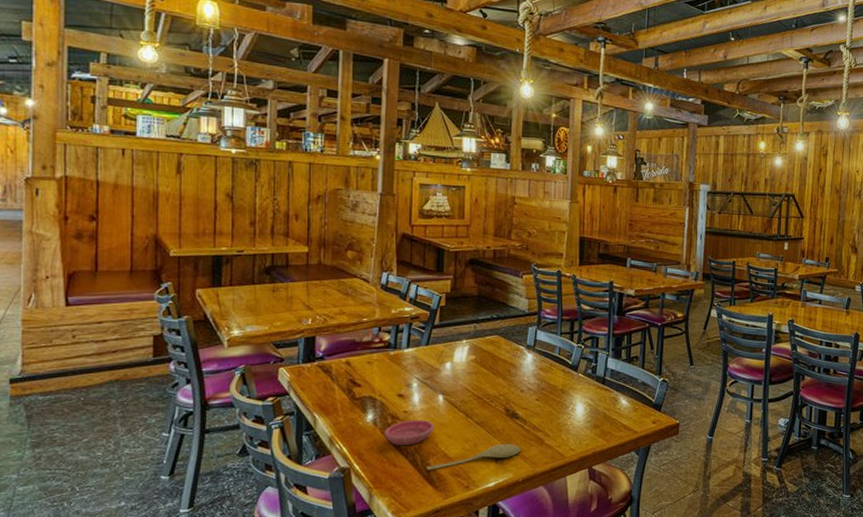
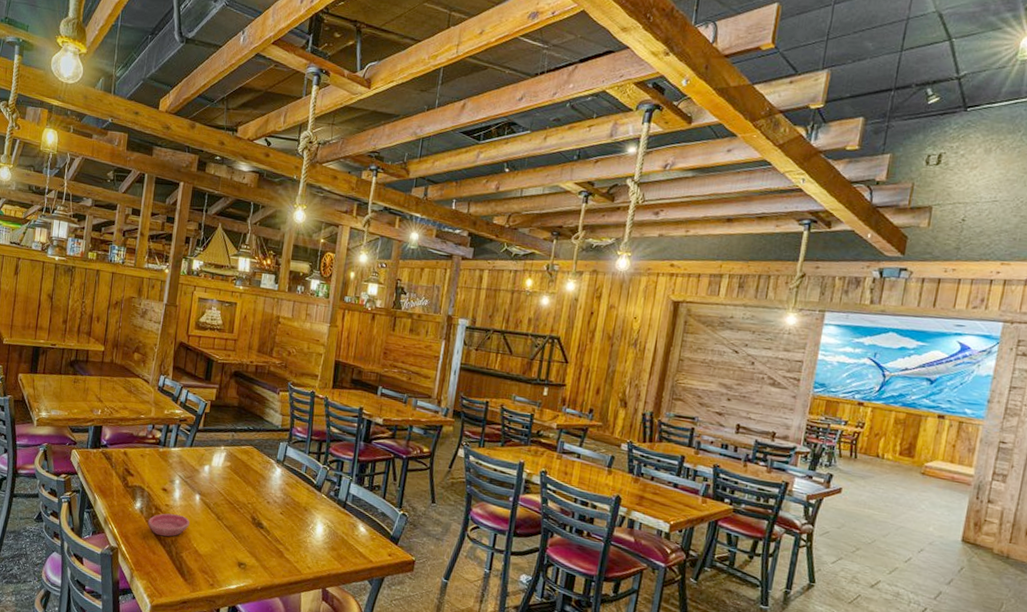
spoon: present [427,444,521,470] -> none [180,549,263,564]

